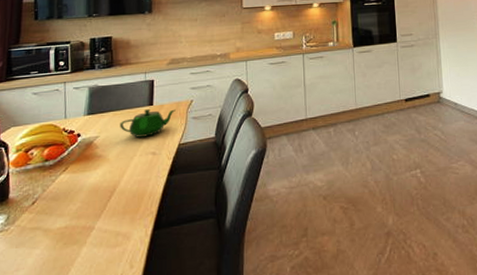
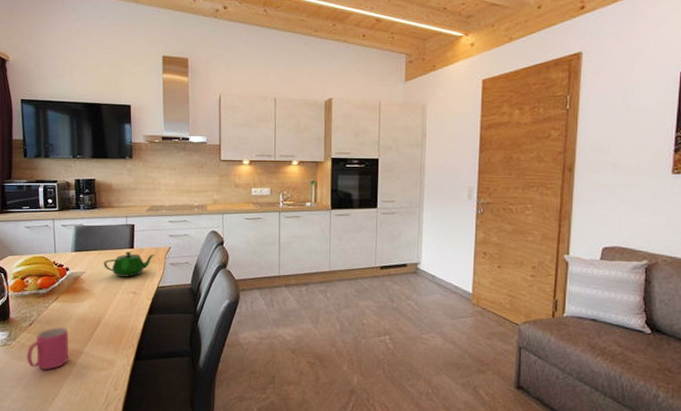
mug: none [26,201,78,255] -> present [26,326,69,370]

